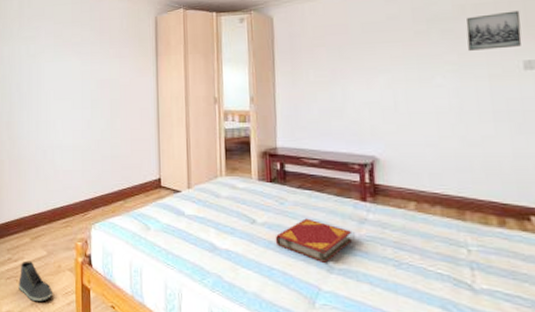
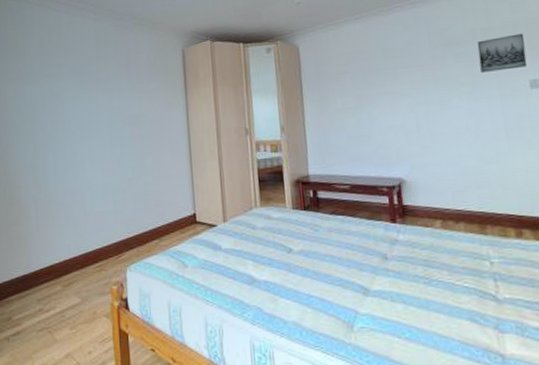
sneaker: present [18,261,52,301] -> none [51,310,89,352]
hardback book: present [275,218,352,263] -> none [311,243,385,286]

